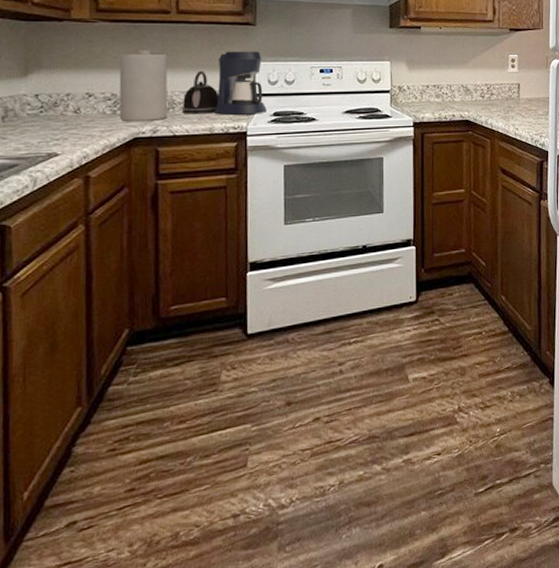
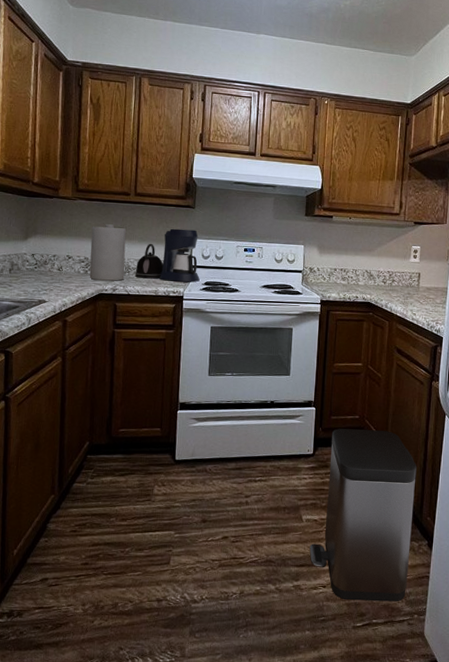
pedal bin: none [419,261,532,464] -> present [309,428,417,602]

